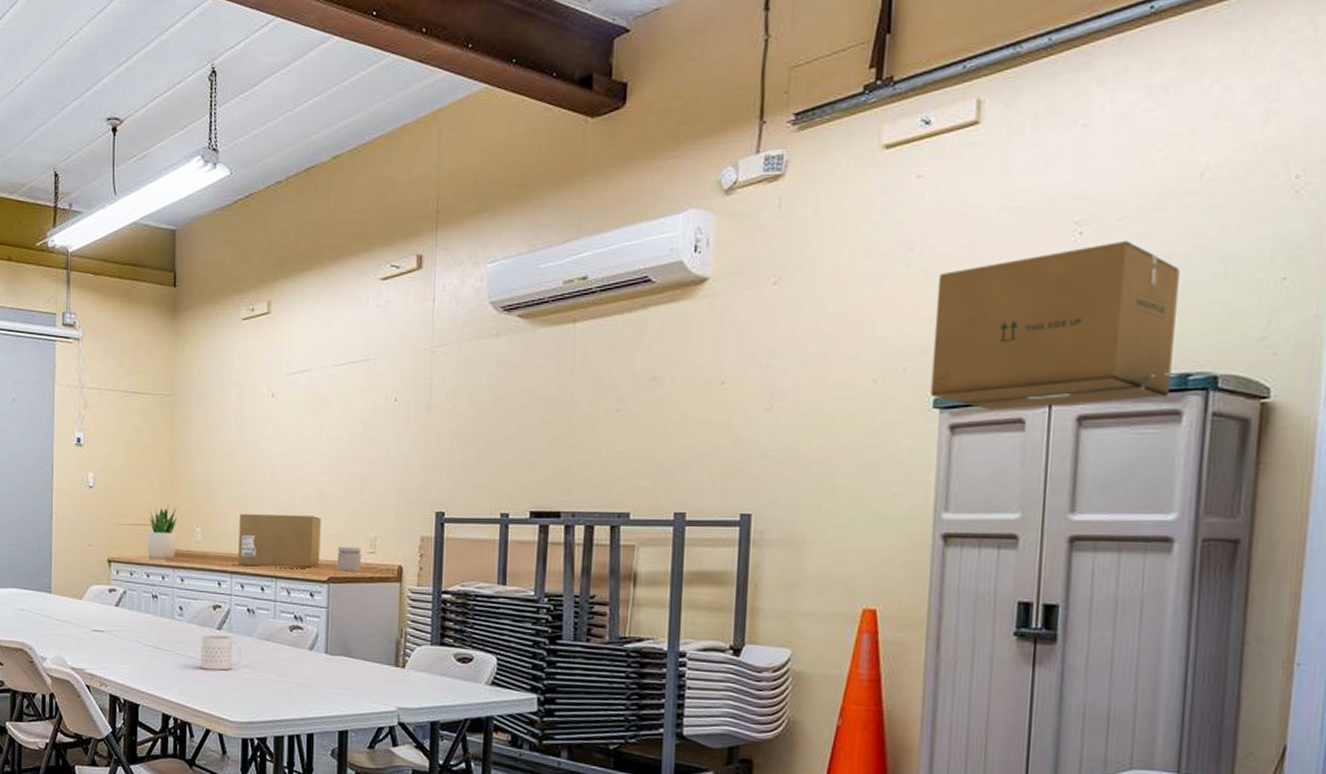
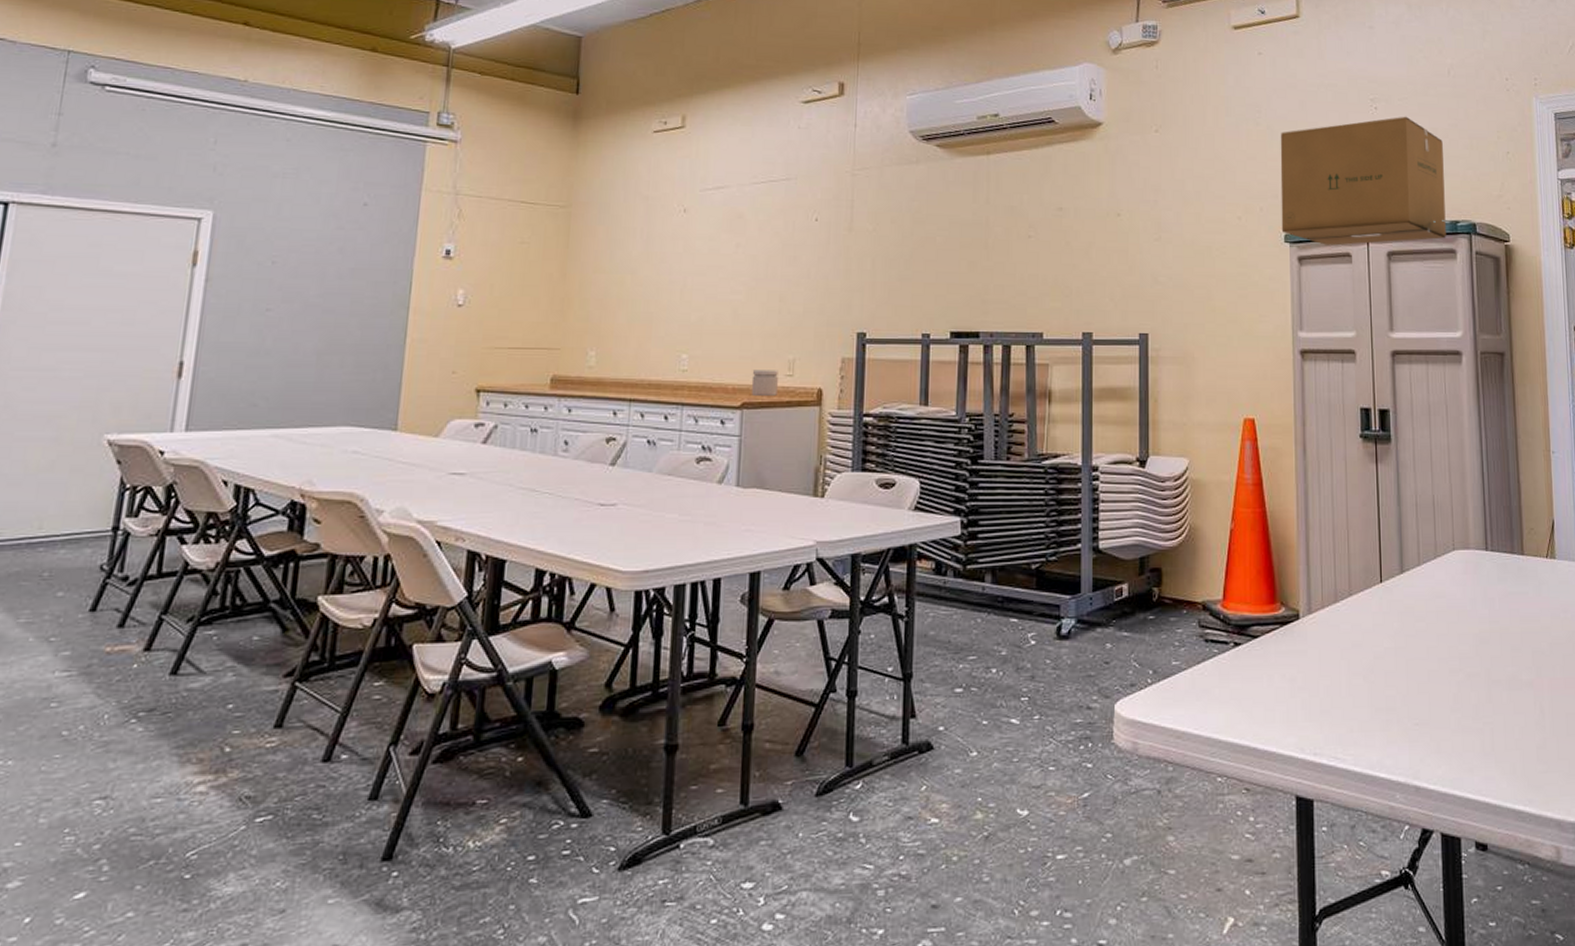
planter: present [148,506,178,561] -> none [528,327,568,389]
mug: present [200,634,243,671] -> none [587,471,640,513]
box: present [238,514,321,569] -> none [638,336,735,394]

